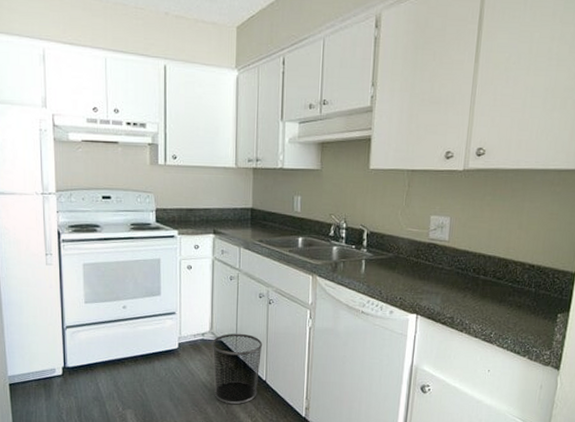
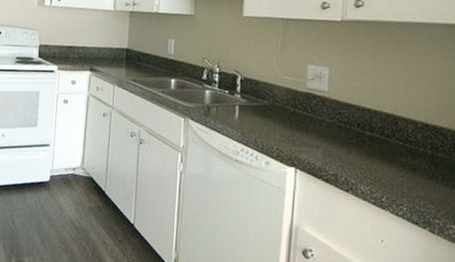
waste bin: present [211,333,263,405] -> none [81,170,132,247]

